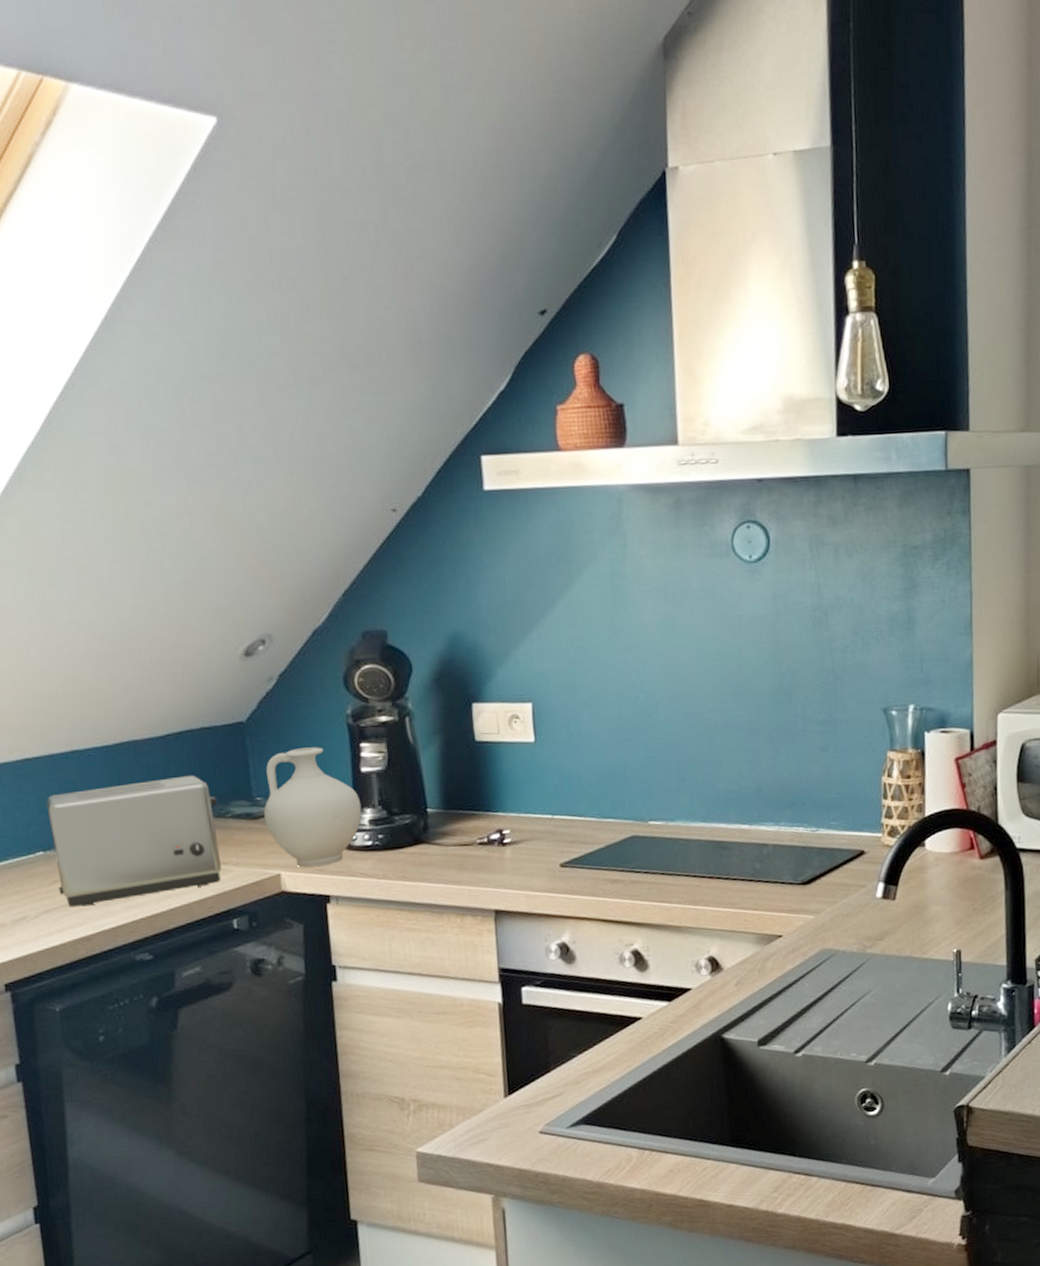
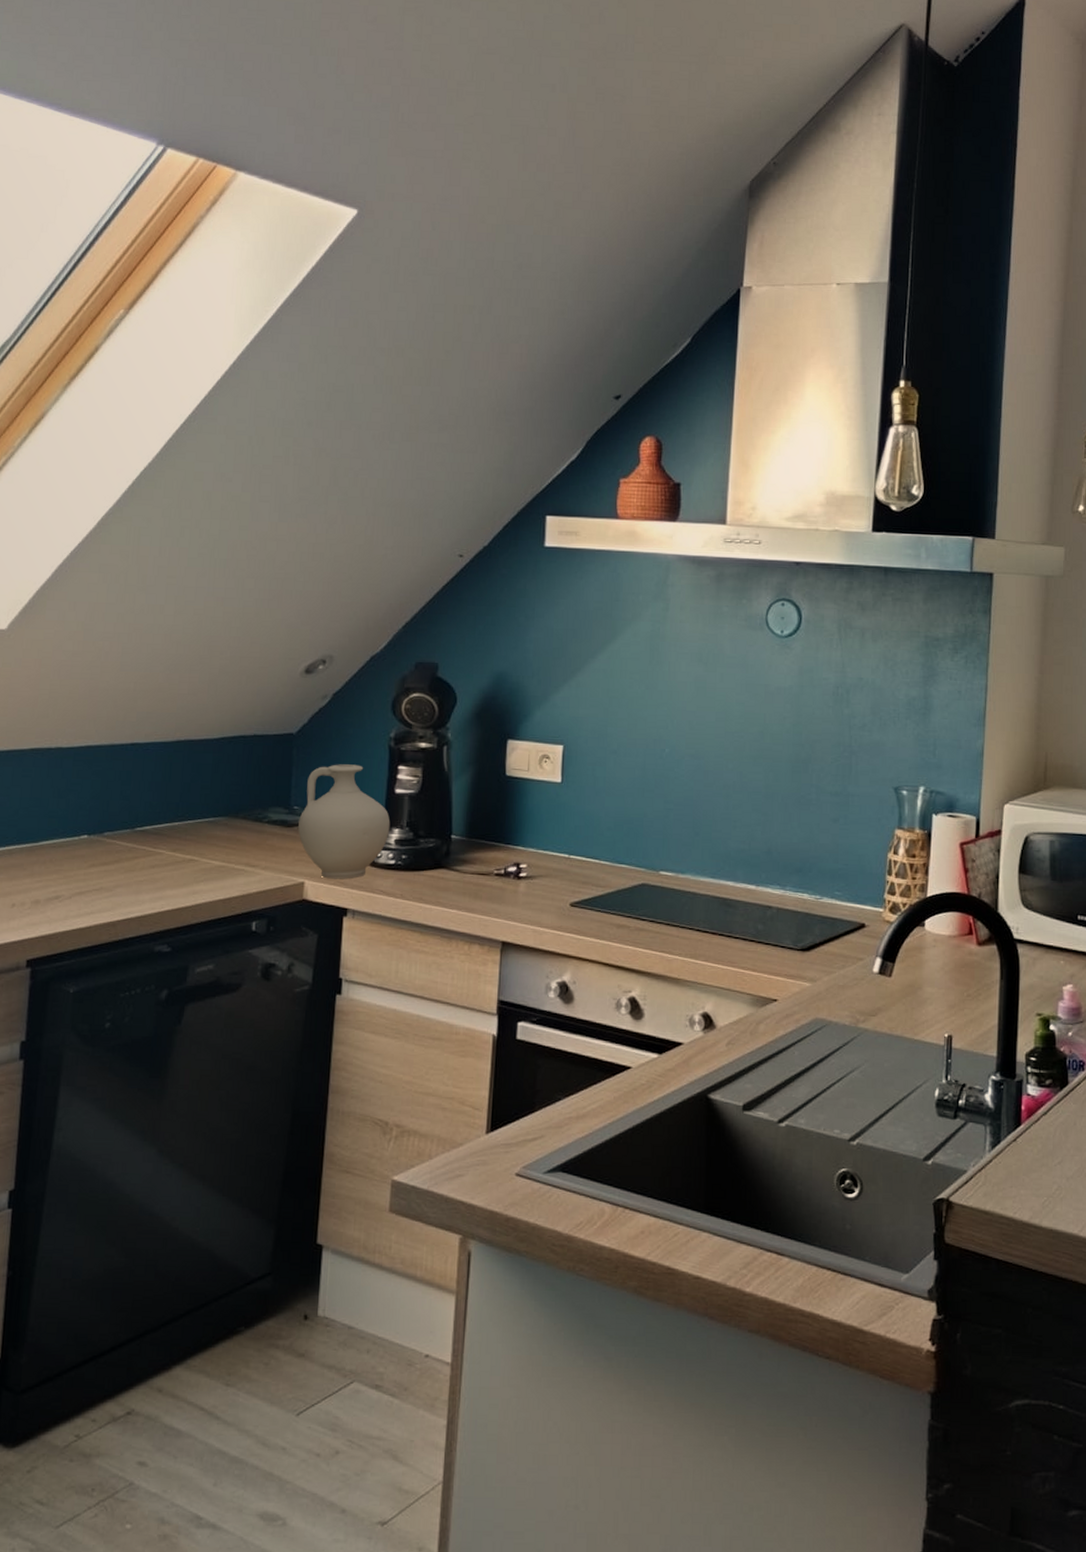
toaster: present [46,775,222,907] -> none [95,778,258,893]

